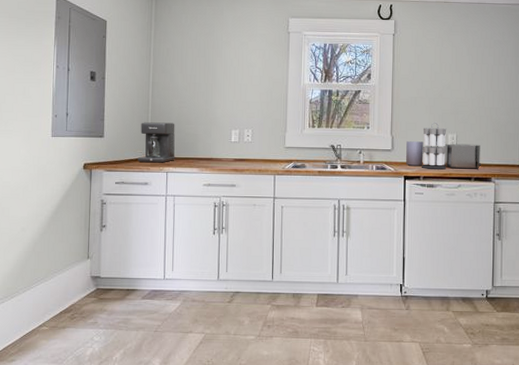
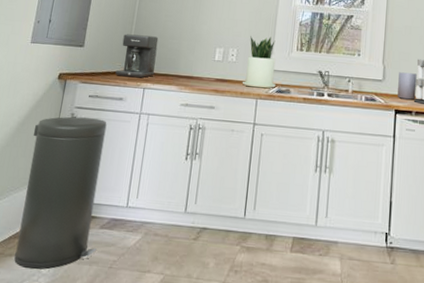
pedal bin: none [67,203,141,337] -> present [14,116,107,270]
planter: none [259,116,291,165] -> present [242,36,276,89]

